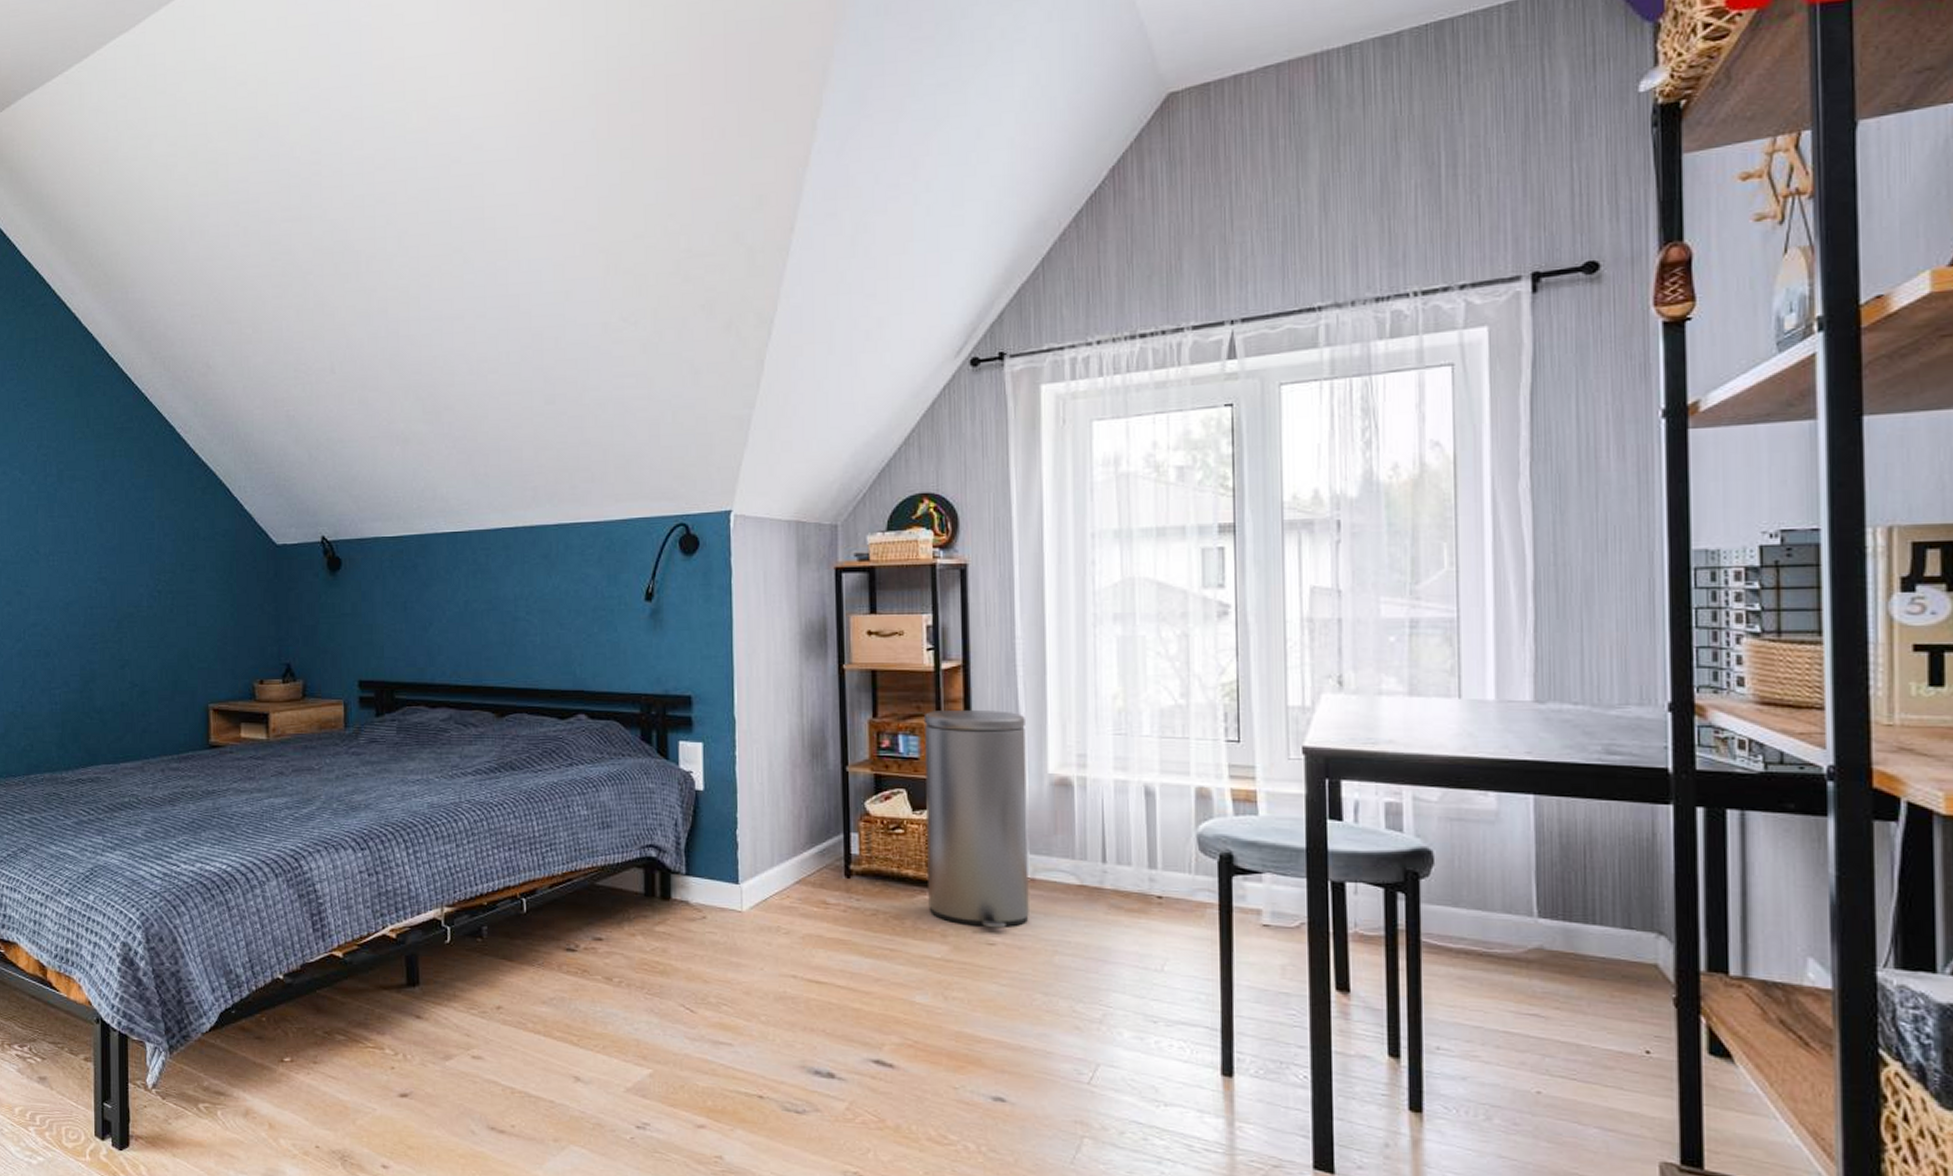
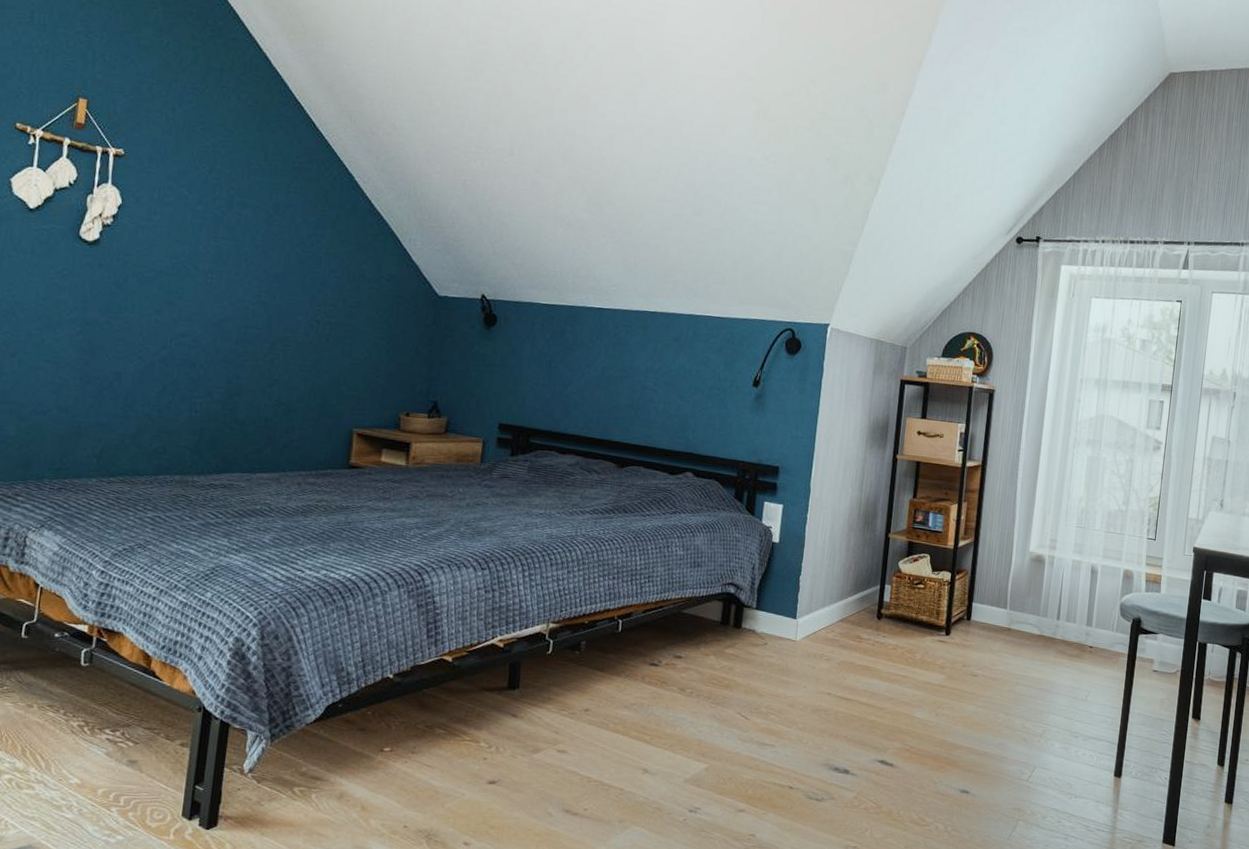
pedal bin: present [925,710,1029,928] -> none [934,497,1019,664]

